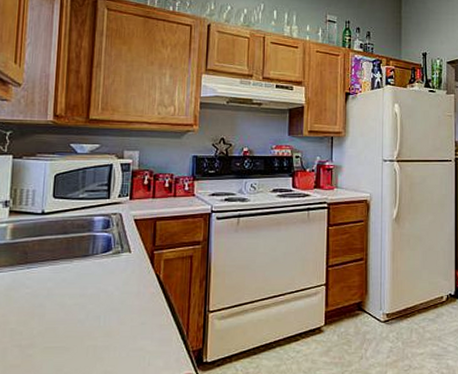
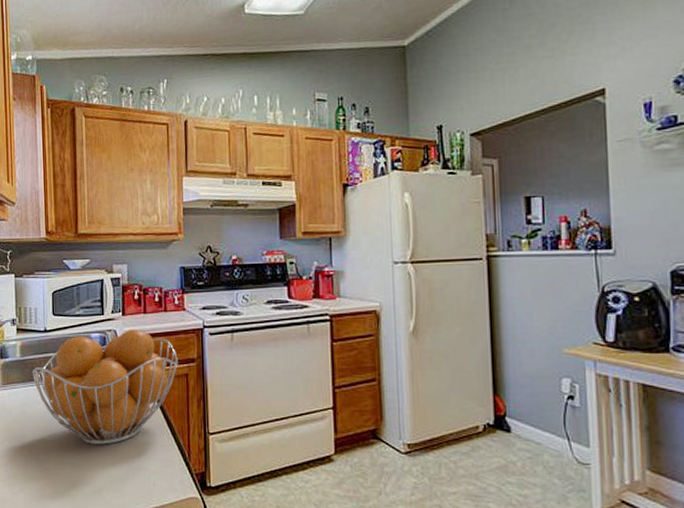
fruit basket: none [22,213,184,328] -> present [32,329,178,445]

